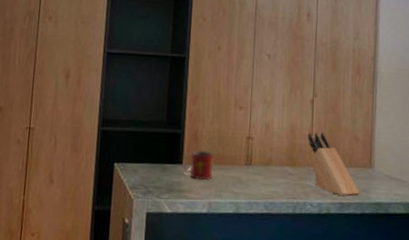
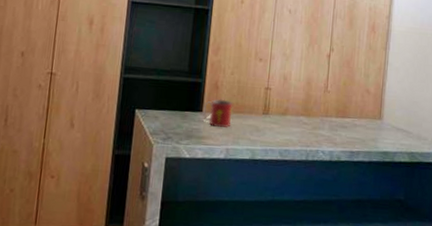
knife block: present [308,132,360,196] -> none [322,85,369,145]

